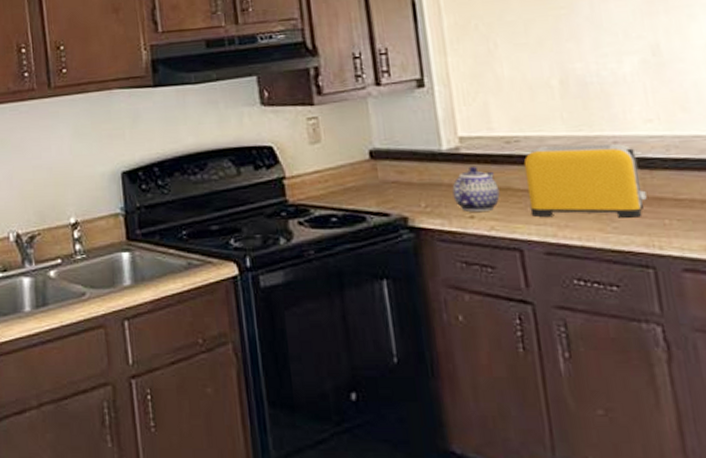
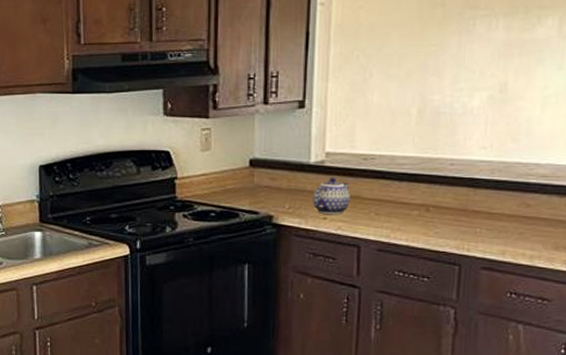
toaster: present [523,143,647,218] -> none [372,163,471,226]

